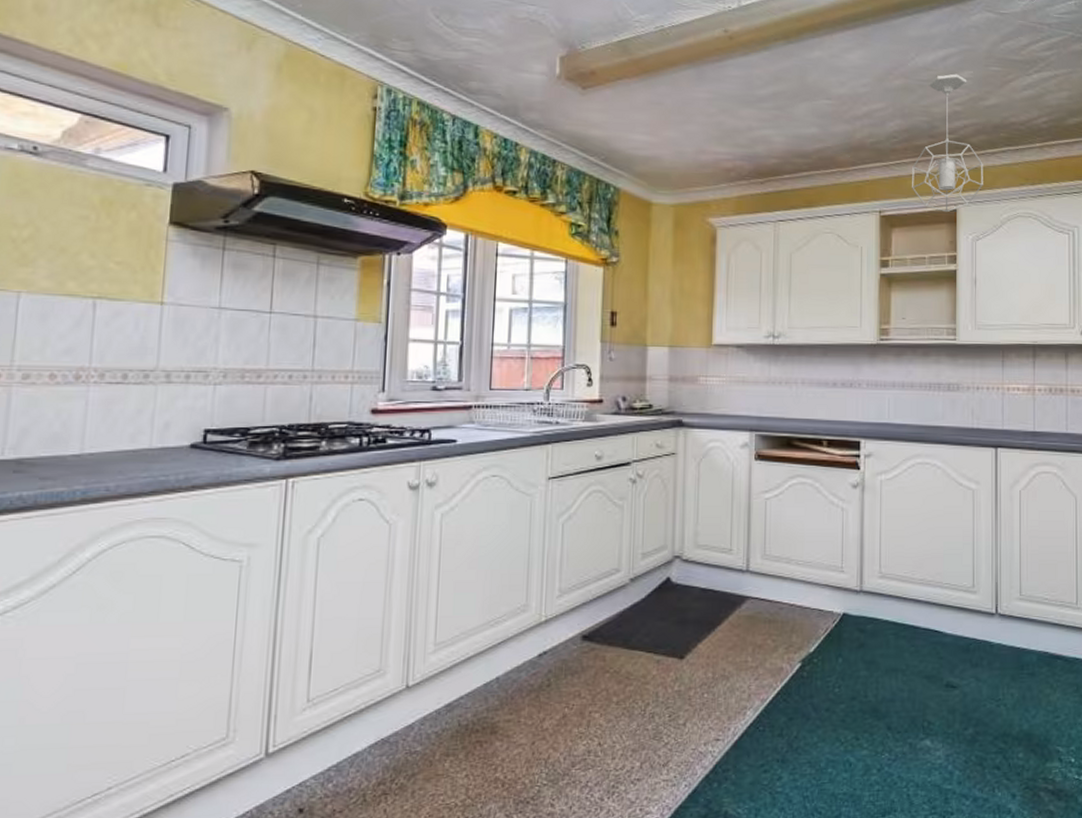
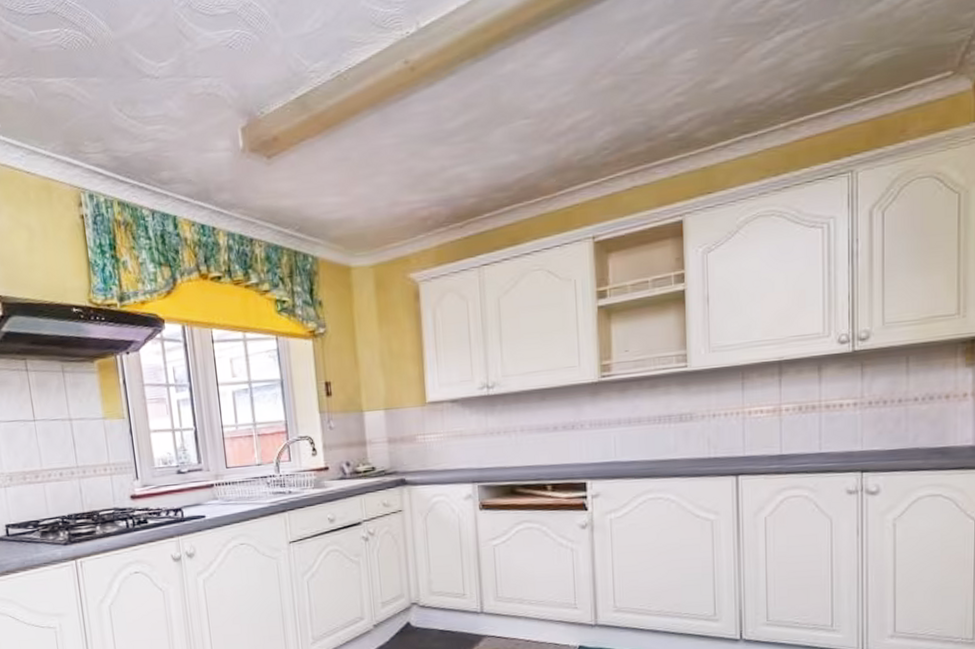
pendant light: present [912,74,983,213] -> none [628,56,714,226]

